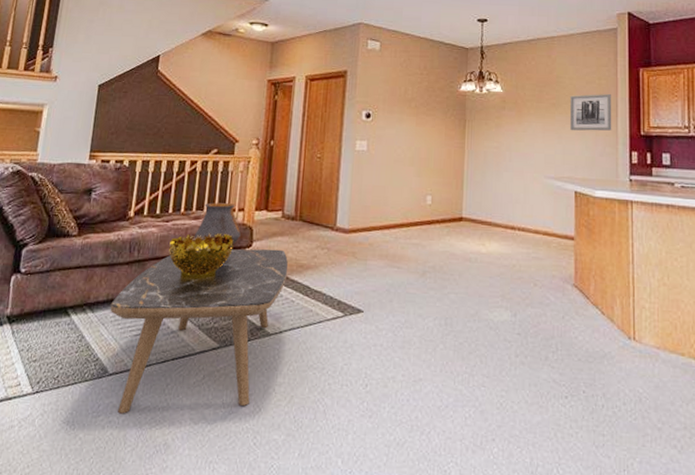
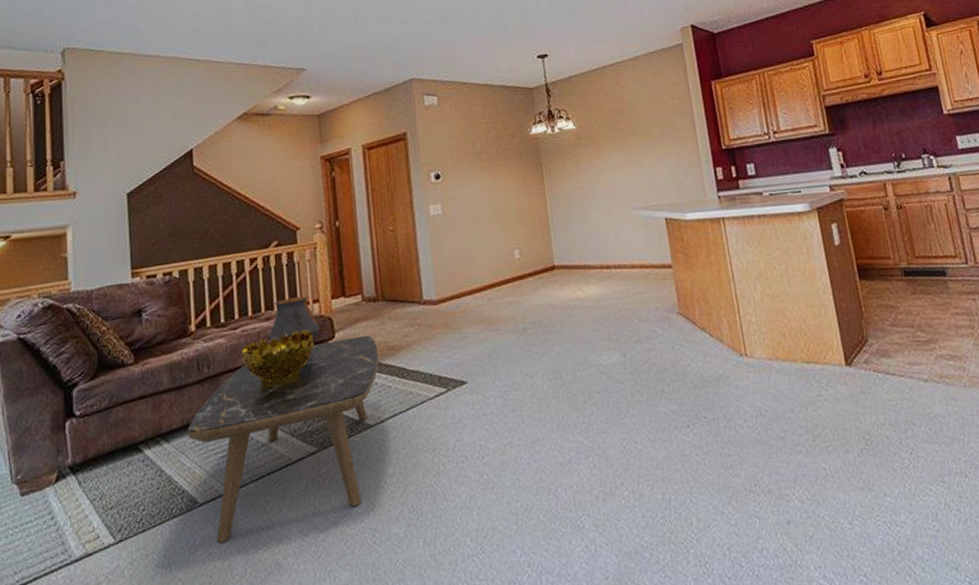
wall art: present [569,93,612,131] -> none [645,112,693,157]

